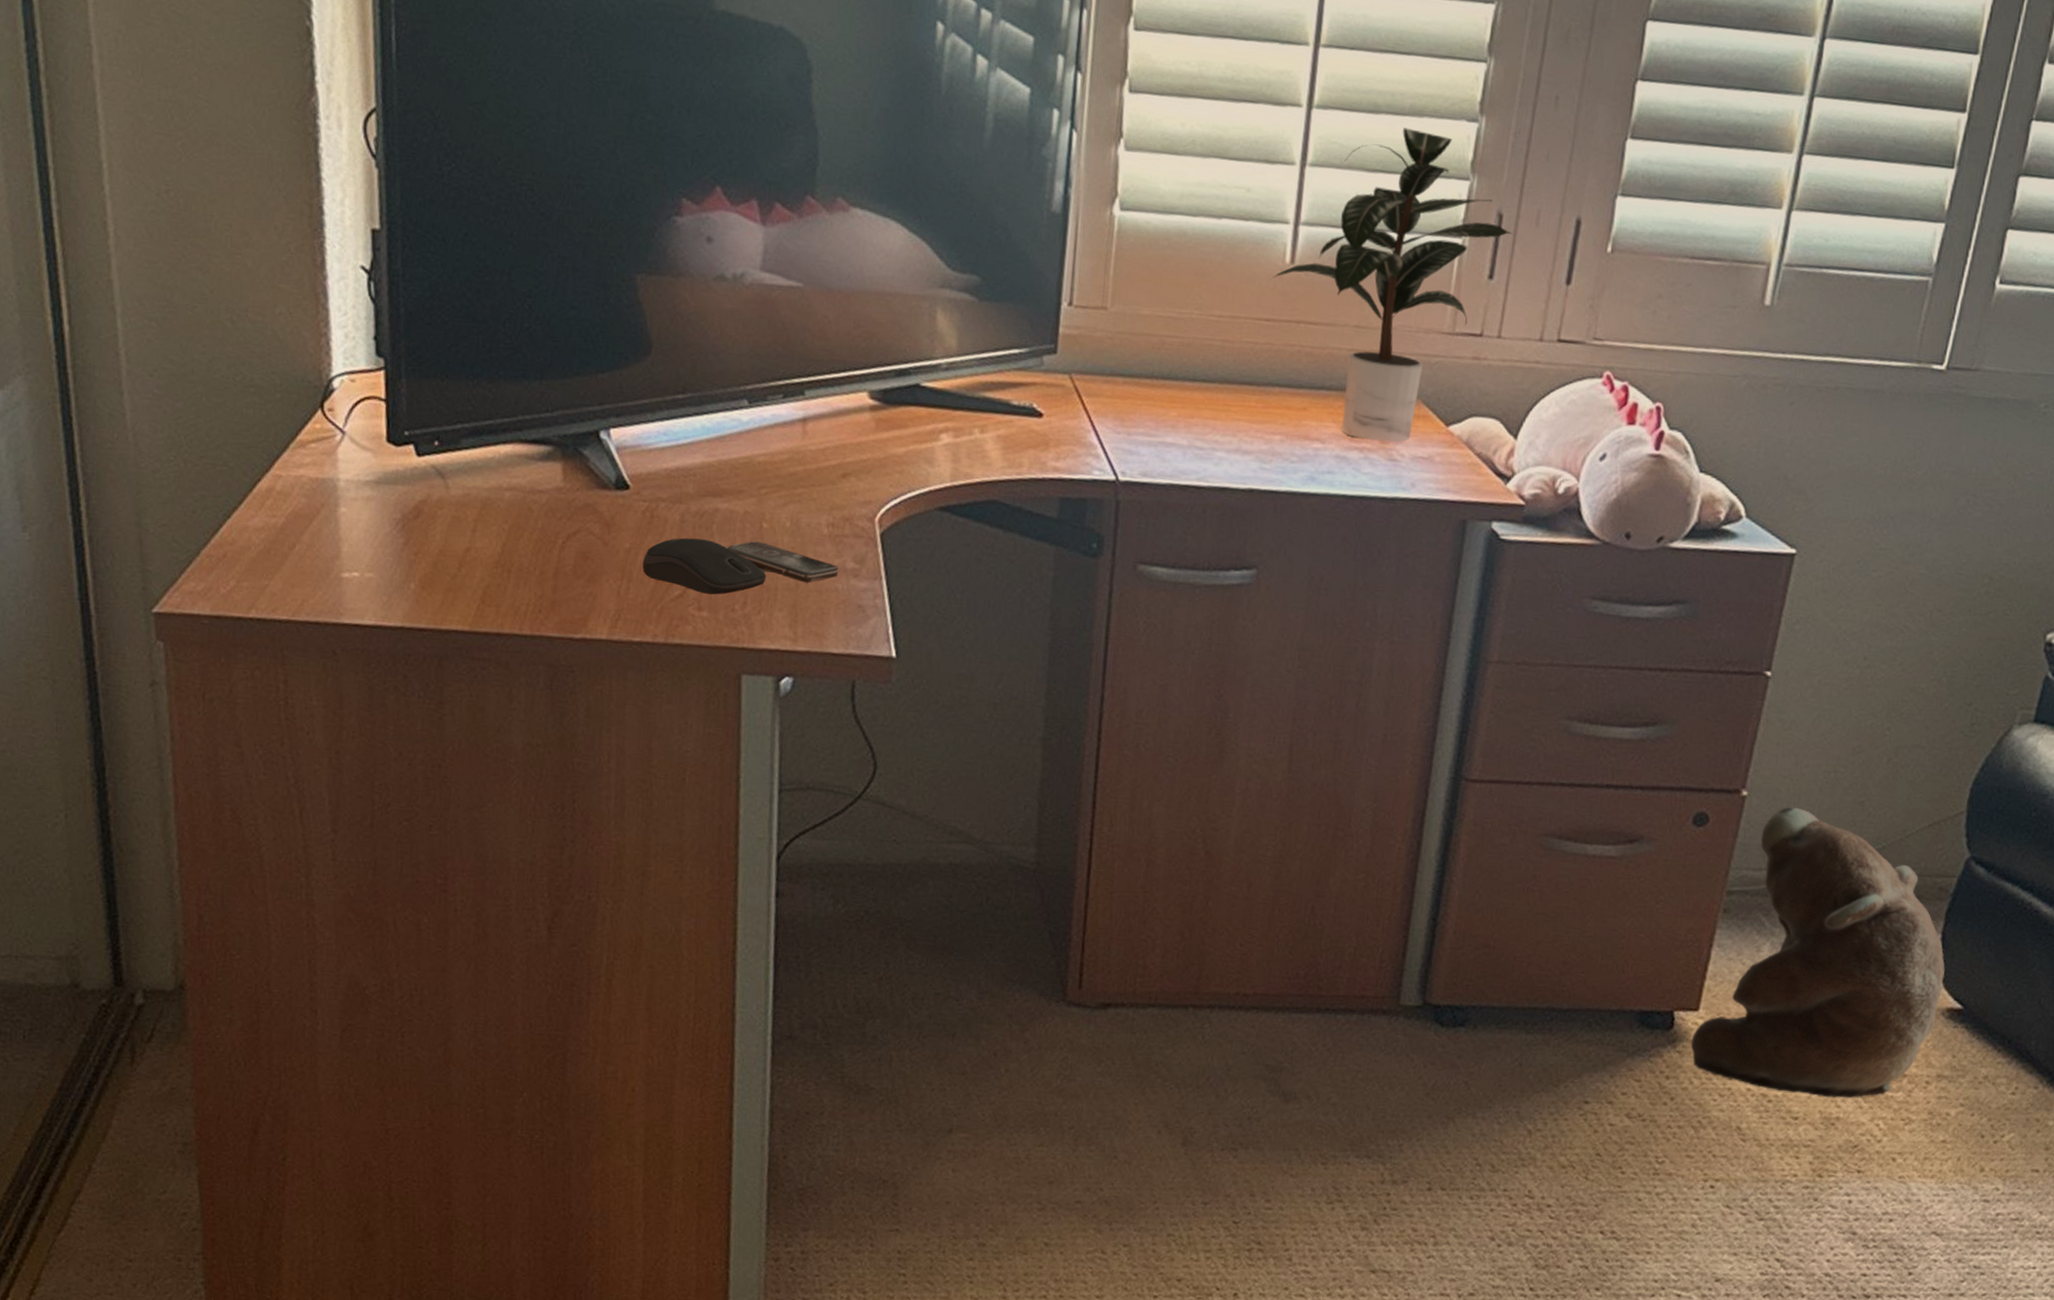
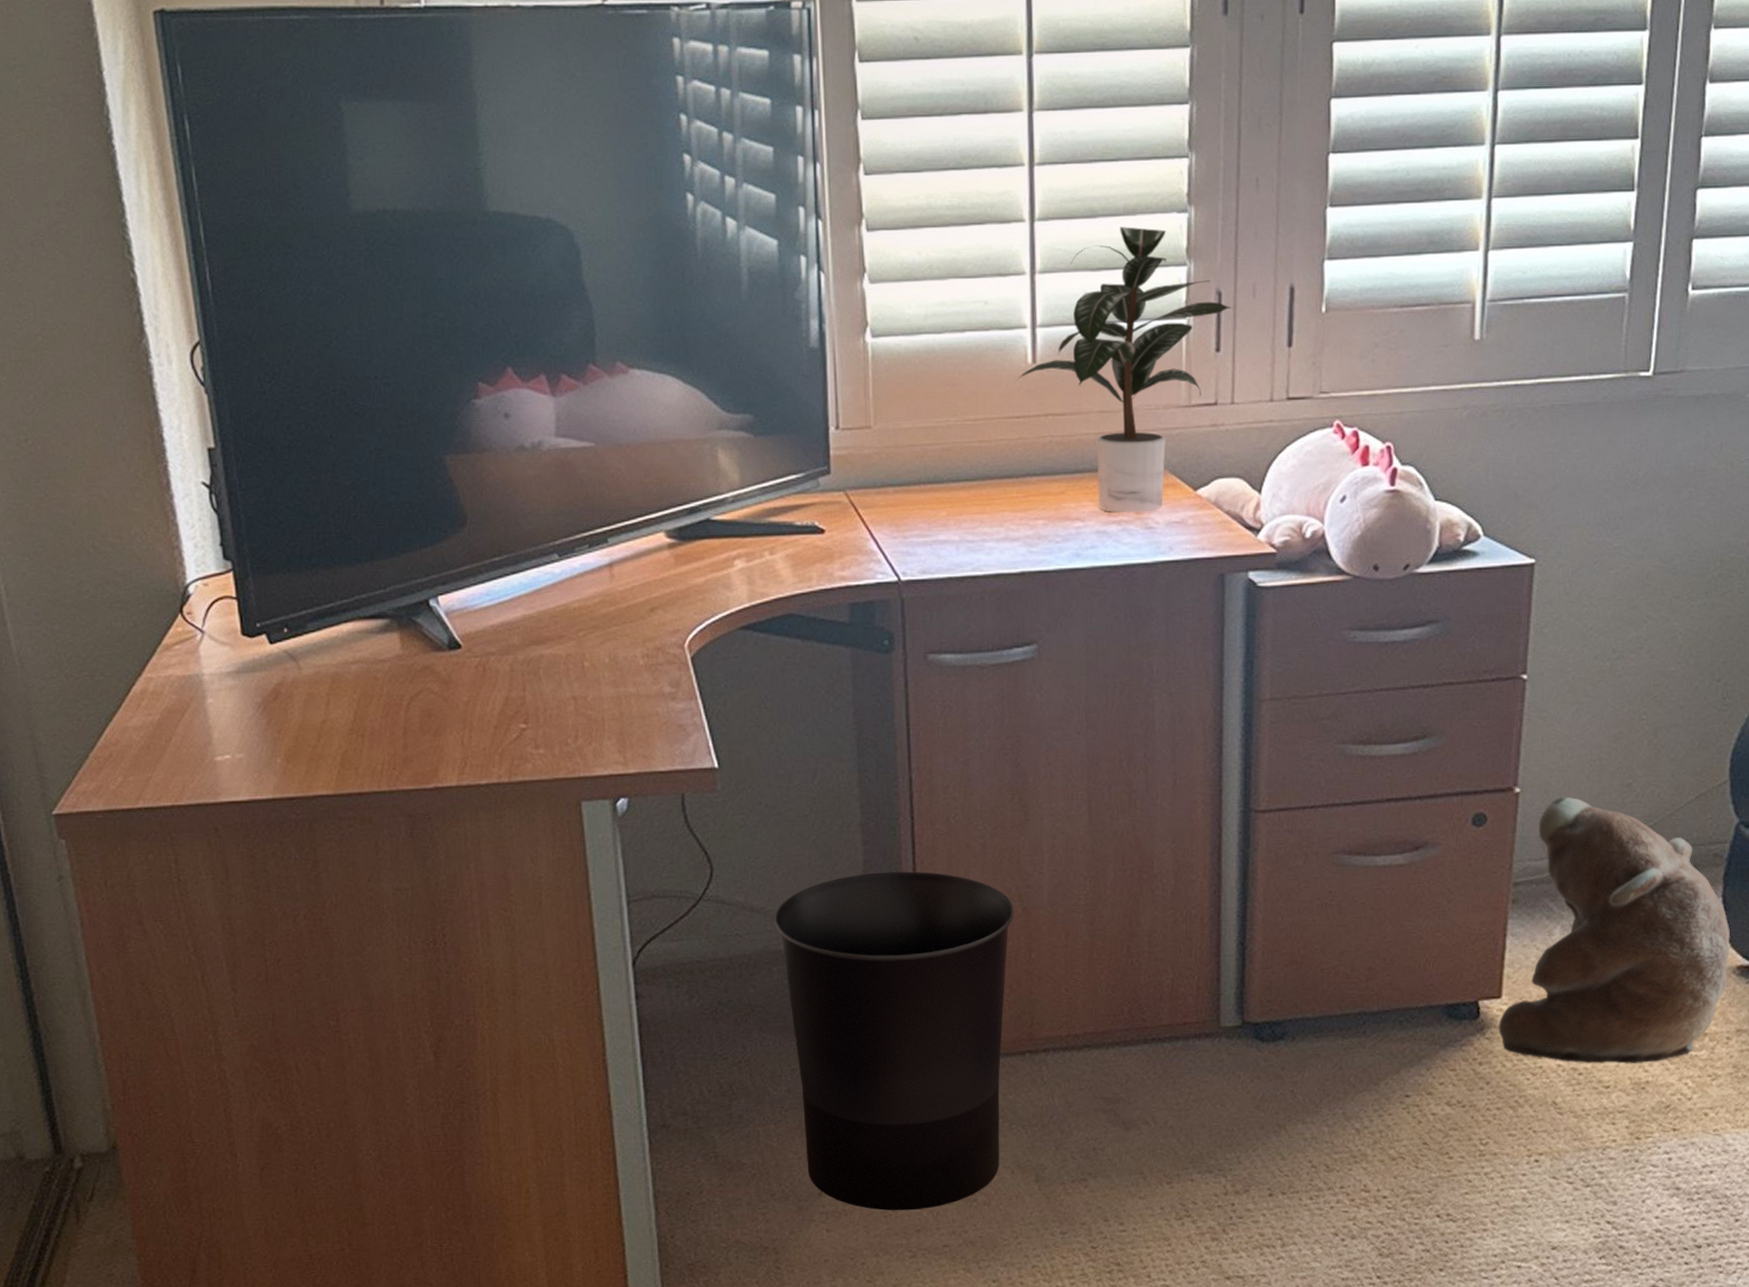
computer mouse: present [642,537,767,595] -> none [480,684,593,733]
mobile phone: present [727,541,839,584] -> none [555,679,658,712]
waste bin: none [936,793,1196,1160] -> present [774,871,1014,1211]

